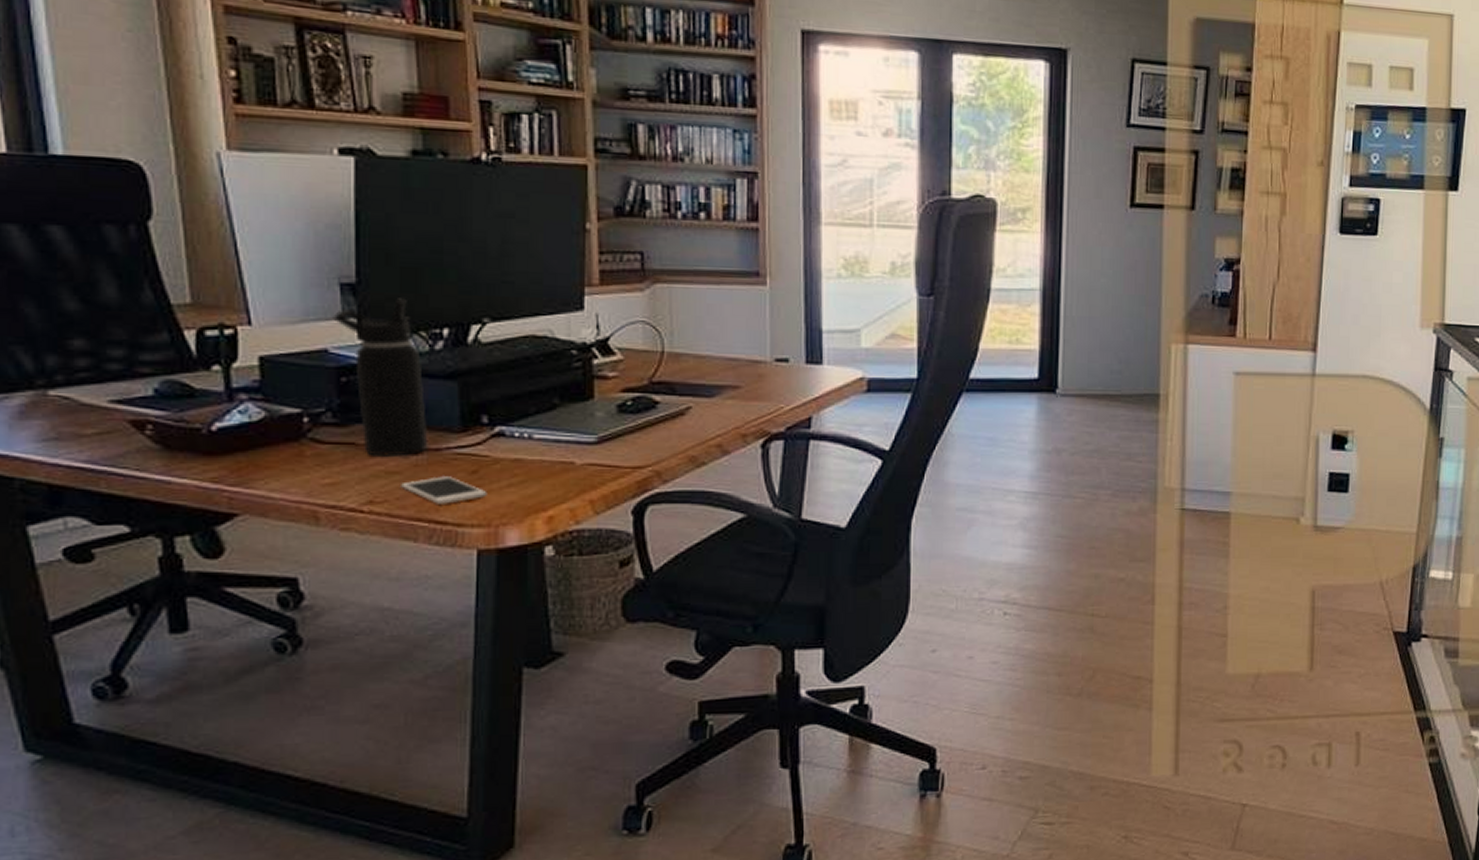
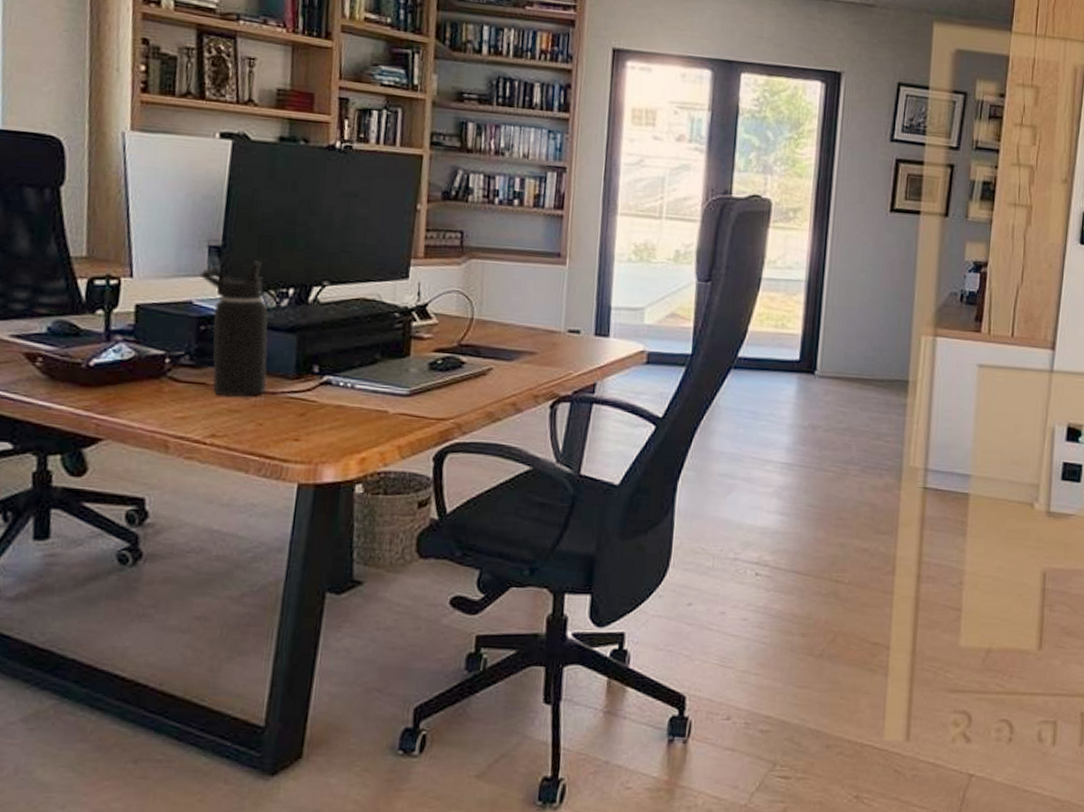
cell phone: present [401,476,487,504] -> none [240,417,312,441]

